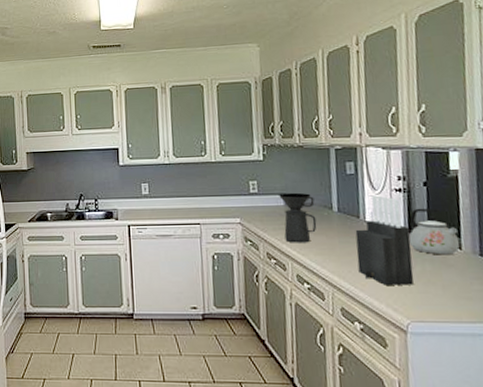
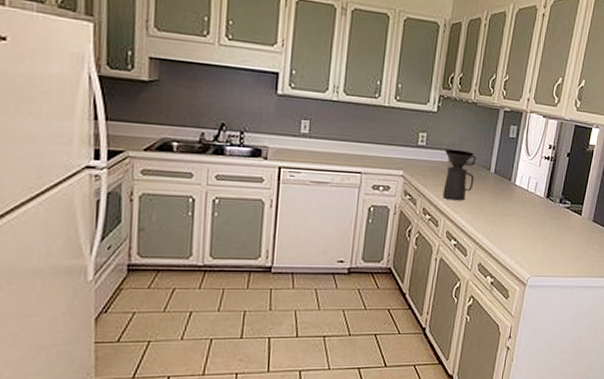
knife block: present [355,195,414,285] -> none [500,160,549,244]
kettle: present [408,208,460,255] -> none [545,176,583,220]

